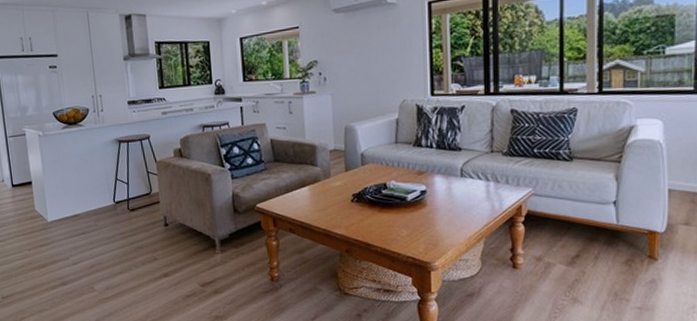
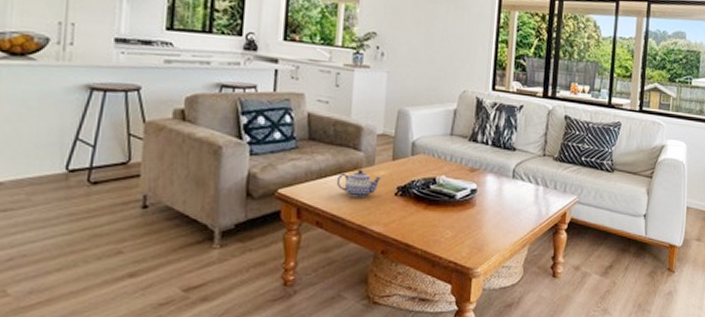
teapot: none [300,181,338,207] -> present [336,169,381,198]

